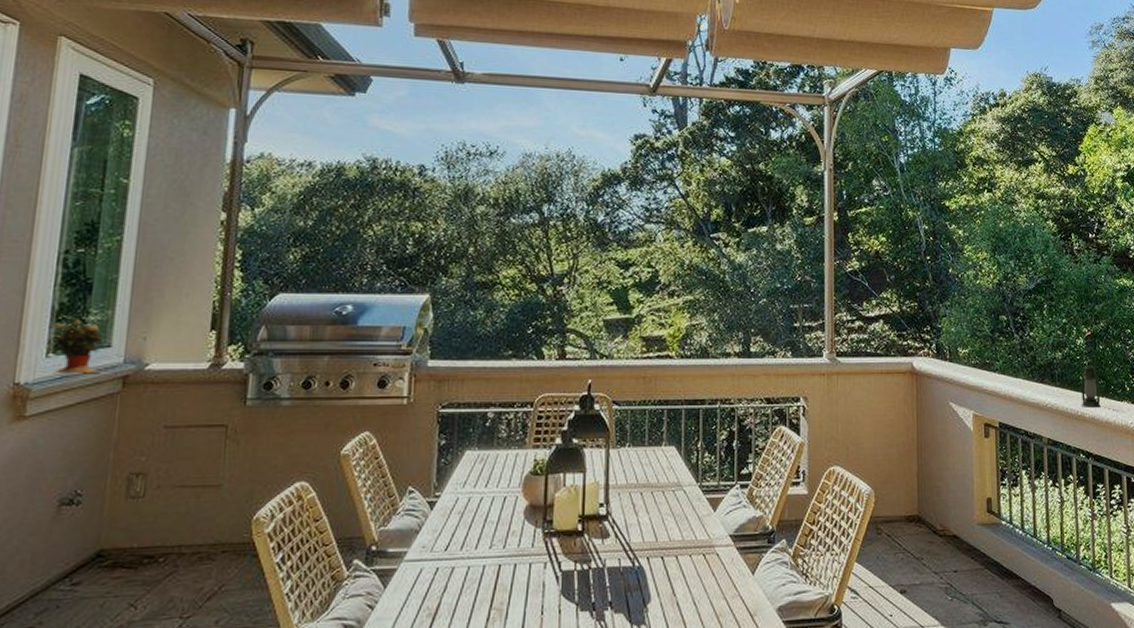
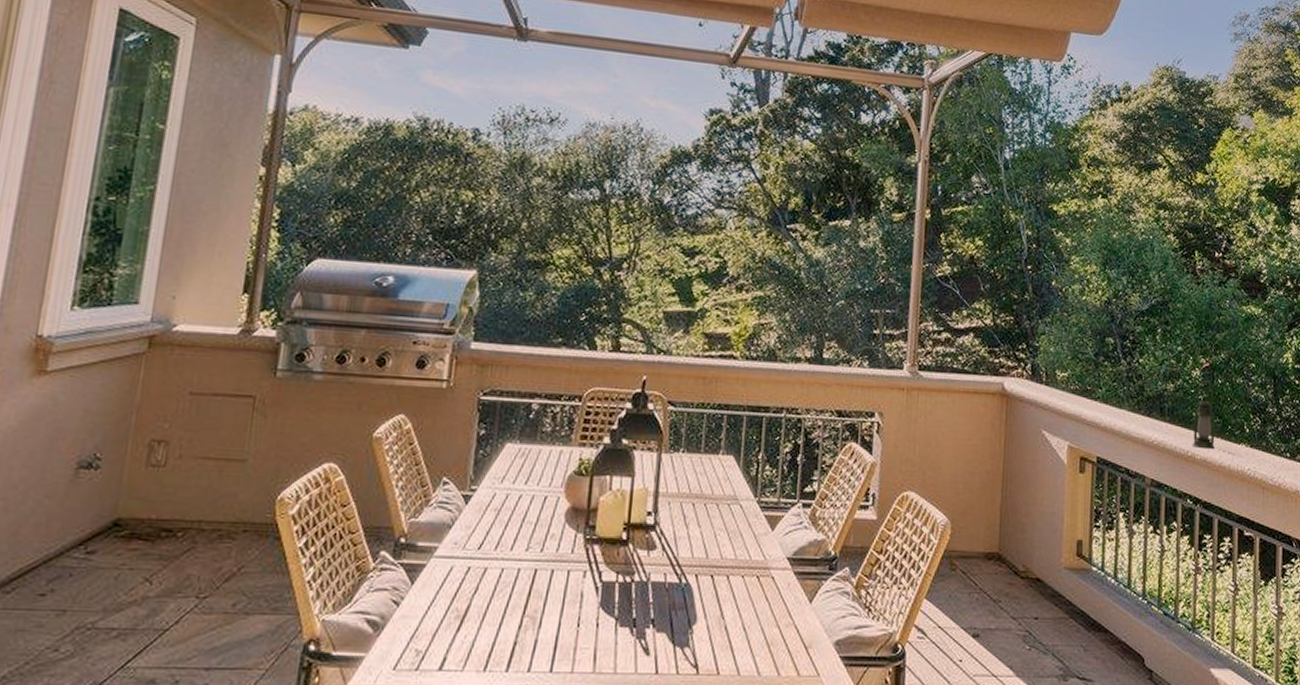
flower arrangement: present [50,319,104,374] -> none [76,271,131,331]

